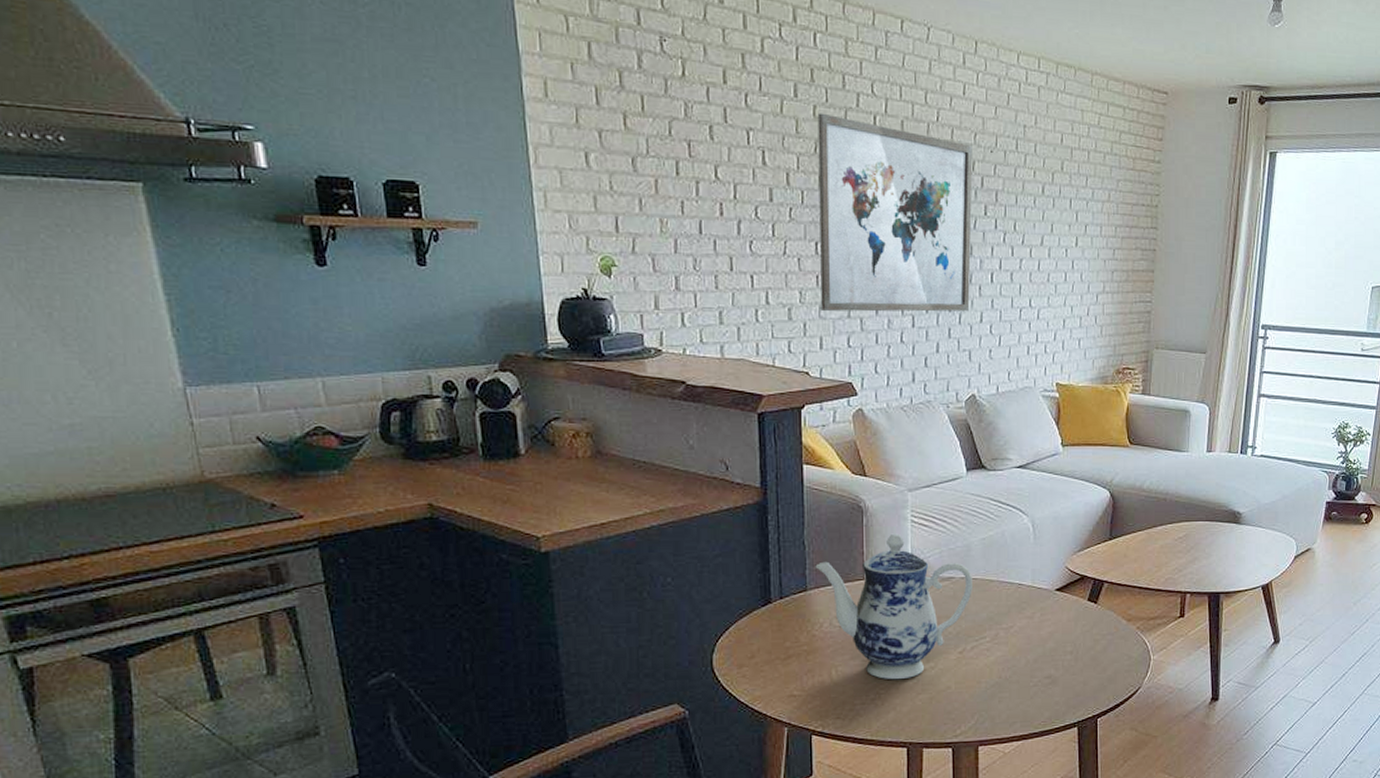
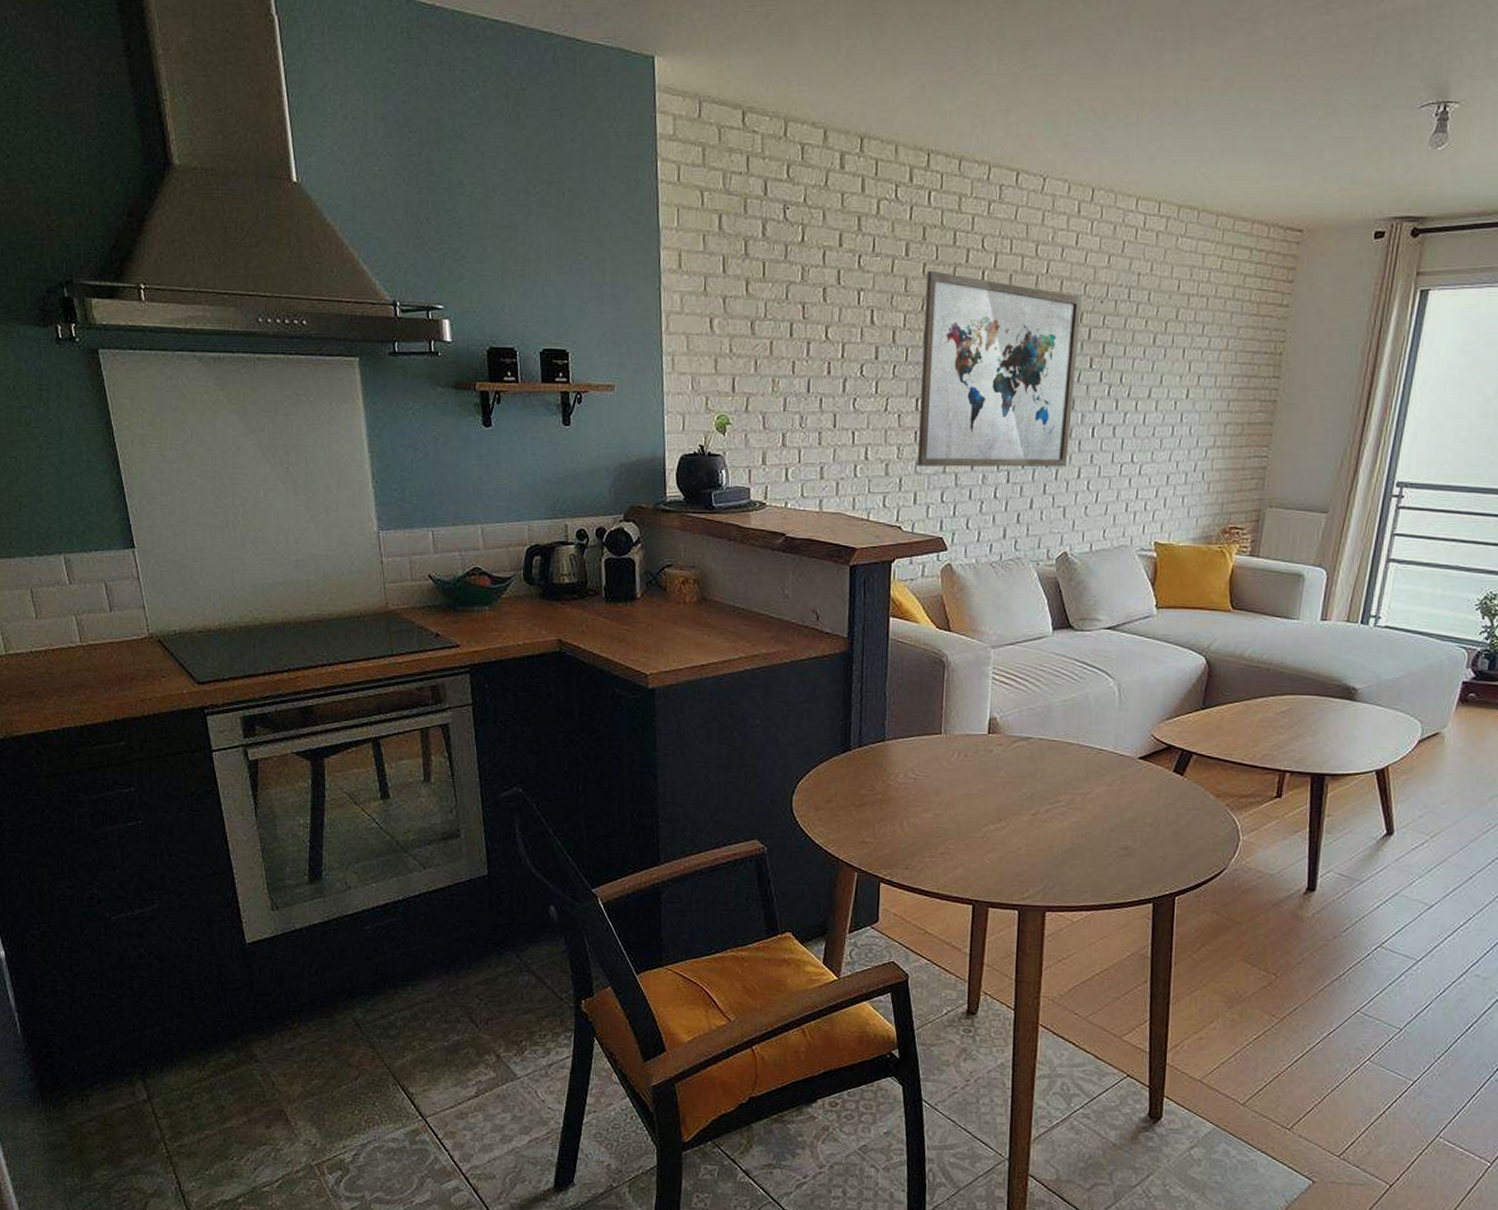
teapot: present [815,533,972,680] -> none [894,689,1051,837]

